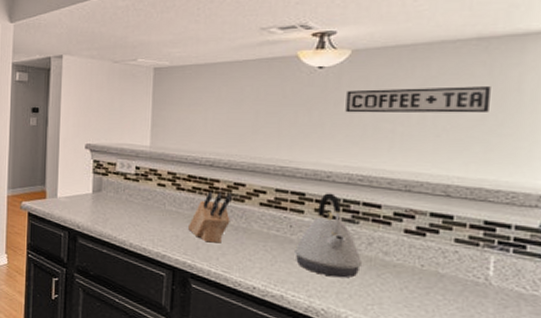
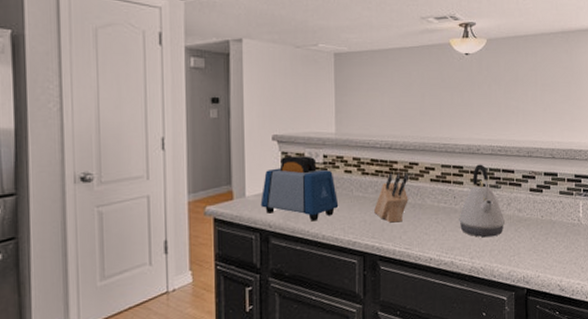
toaster: none [70,165,149,229] -> present [260,156,339,222]
sign: present [345,86,491,113] -> none [486,70,571,93]

